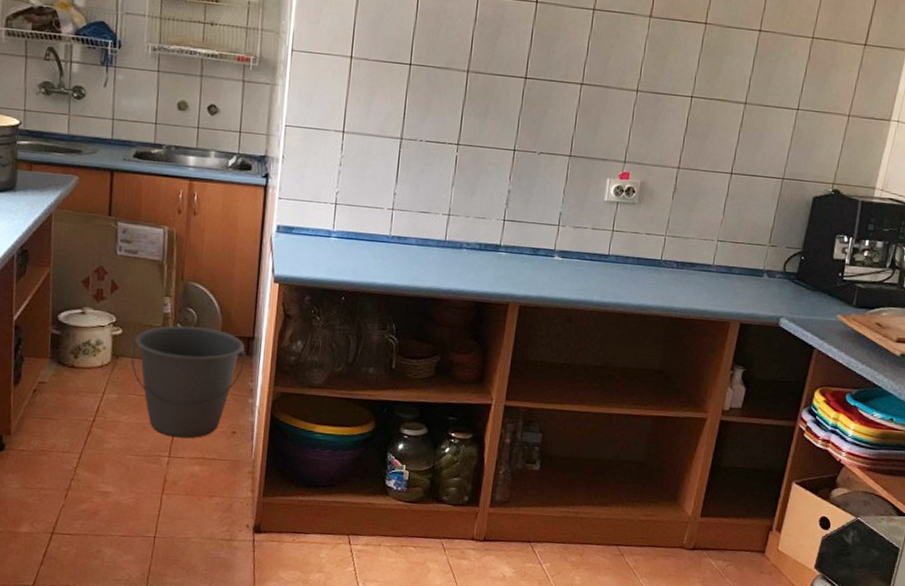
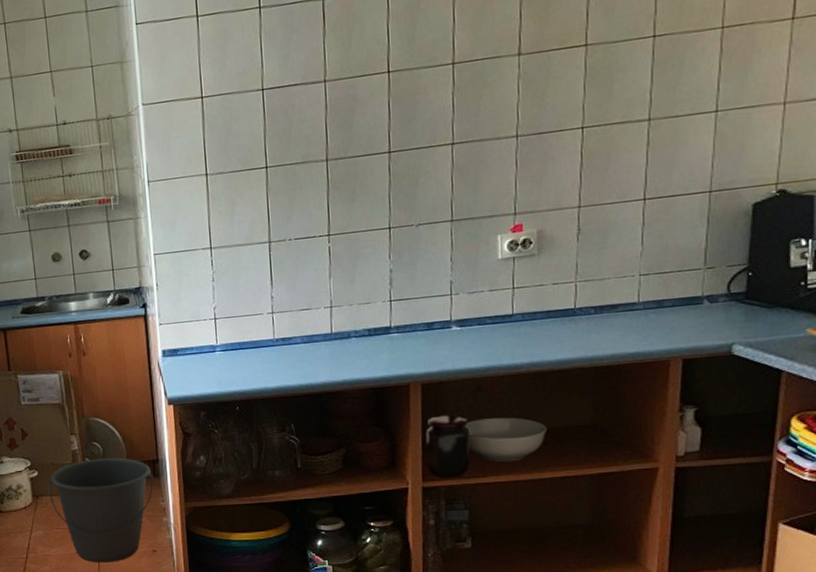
jar: none [512,338,555,401] -> present [426,414,471,478]
bowl: none [550,348,622,393] -> present [464,417,548,462]

